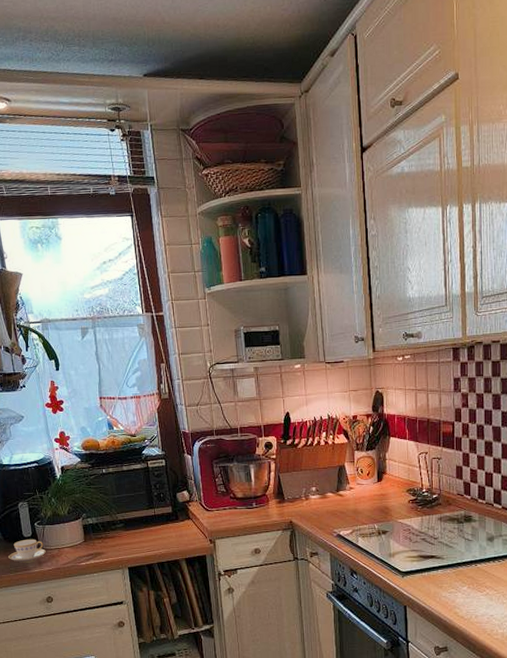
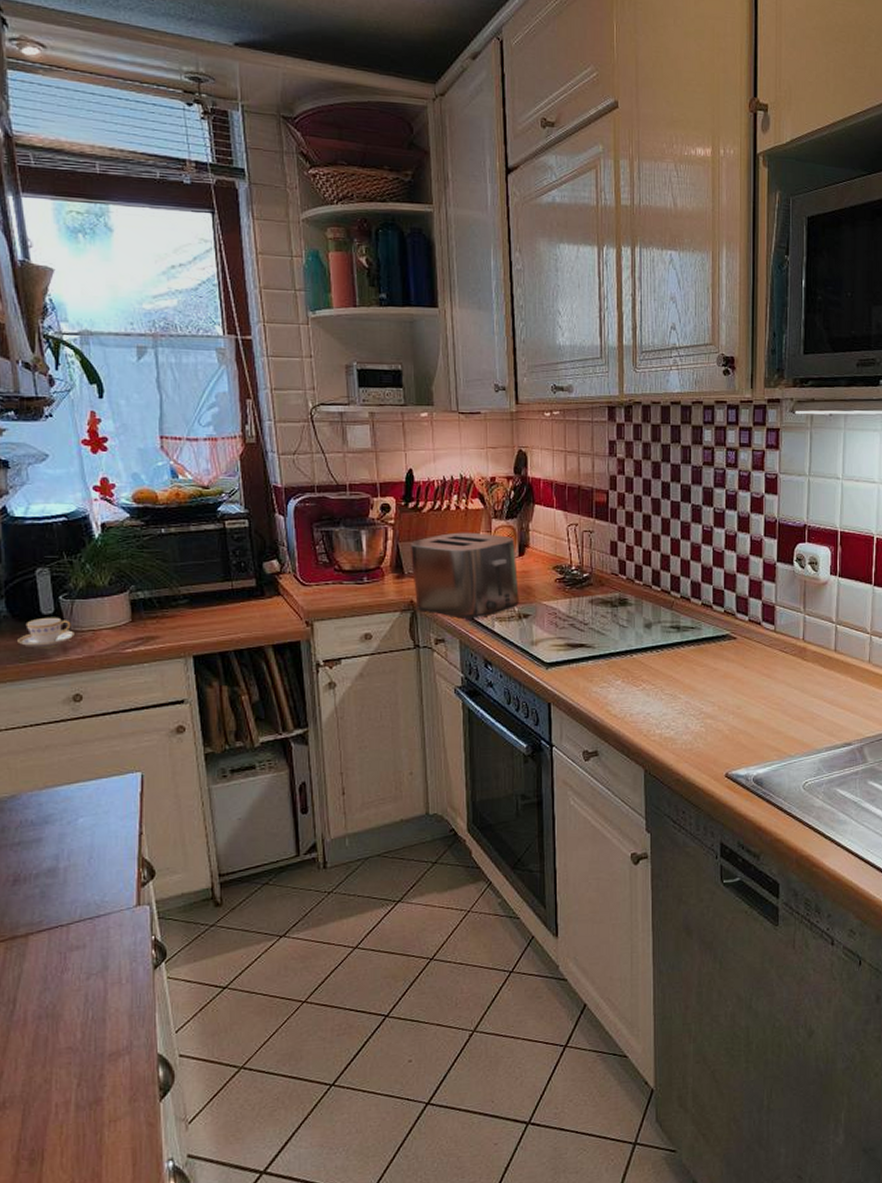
toaster: none [288,463,378,536] -> present [410,532,519,620]

